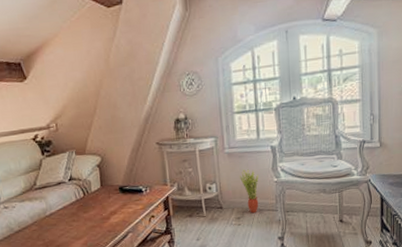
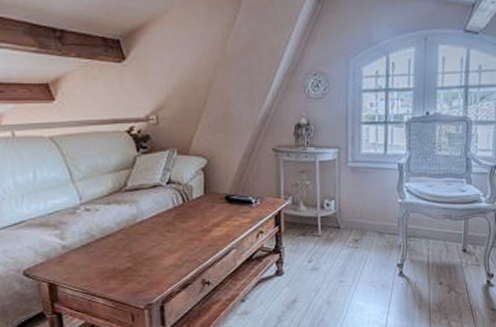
potted plant: present [240,169,259,213] -> none [362,187,382,236]

